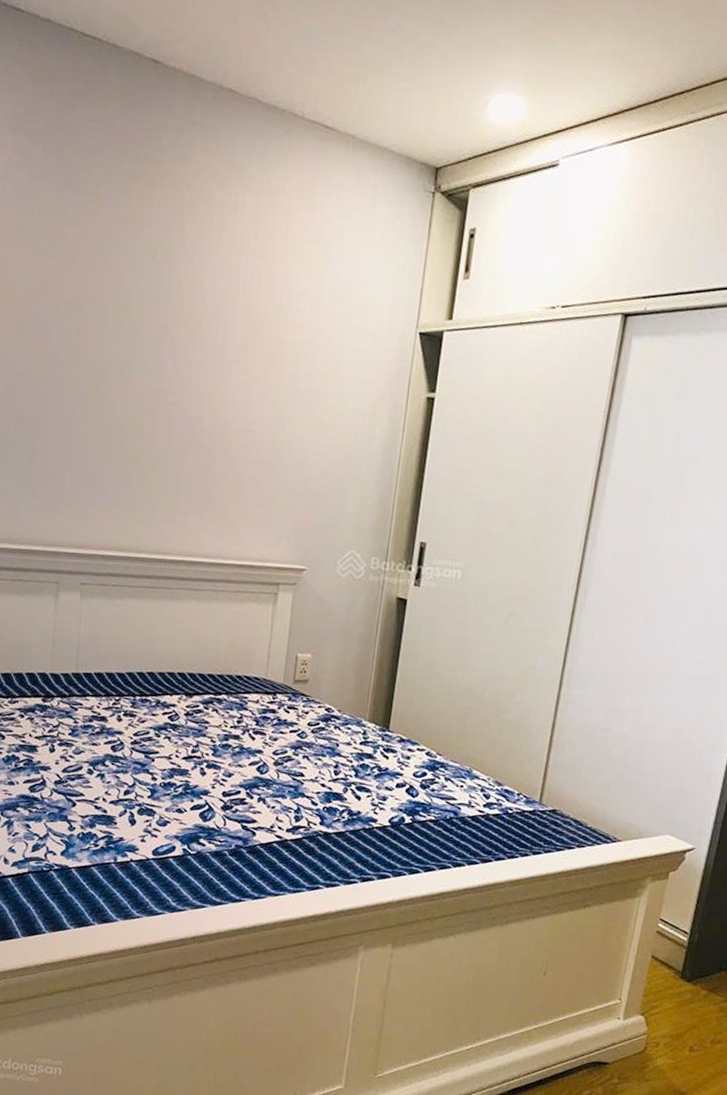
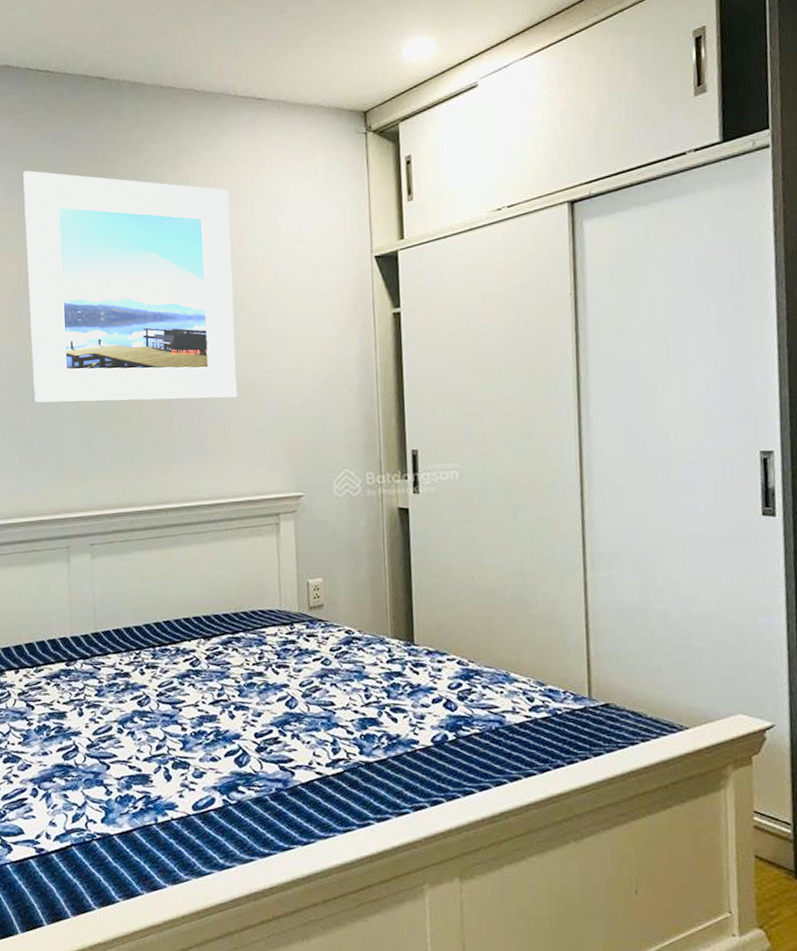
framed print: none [38,153,278,457] -> present [23,170,237,403]

